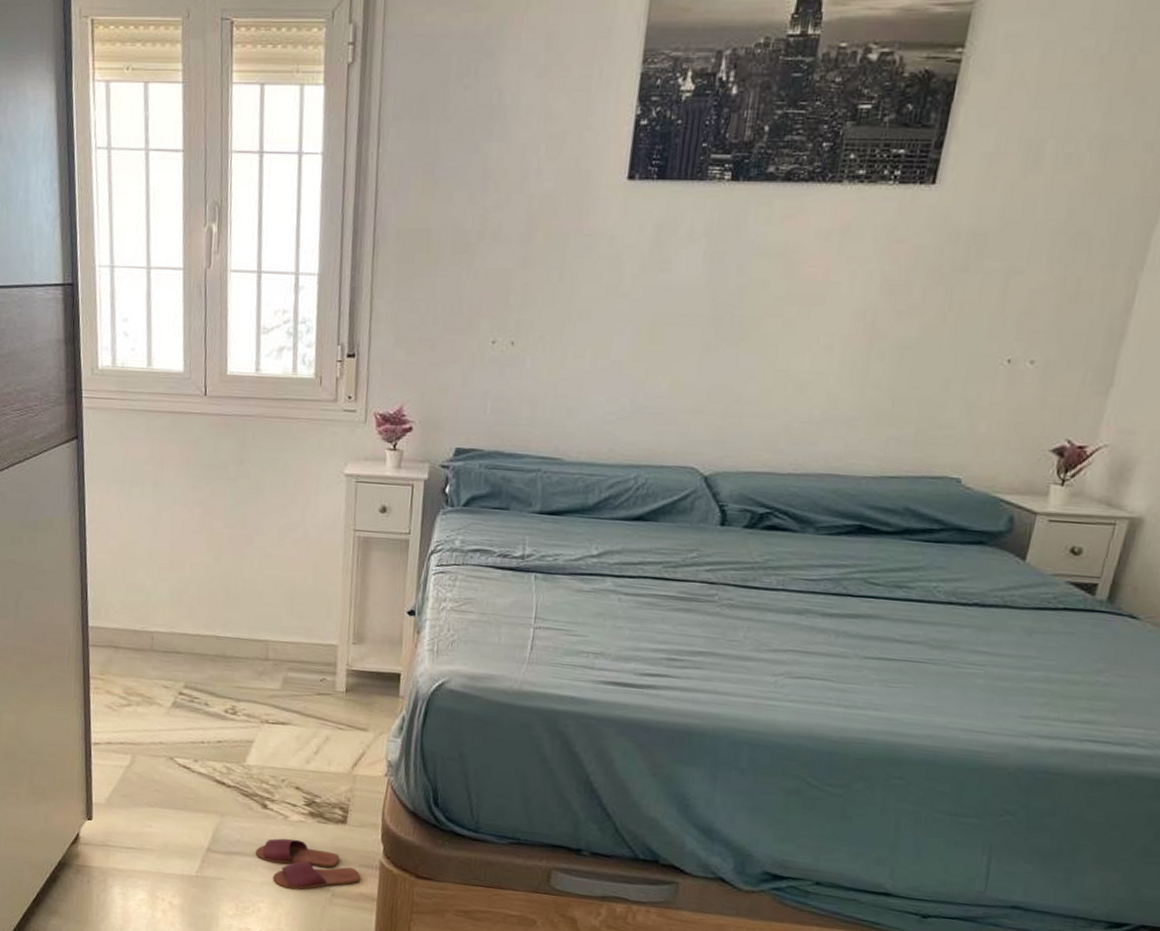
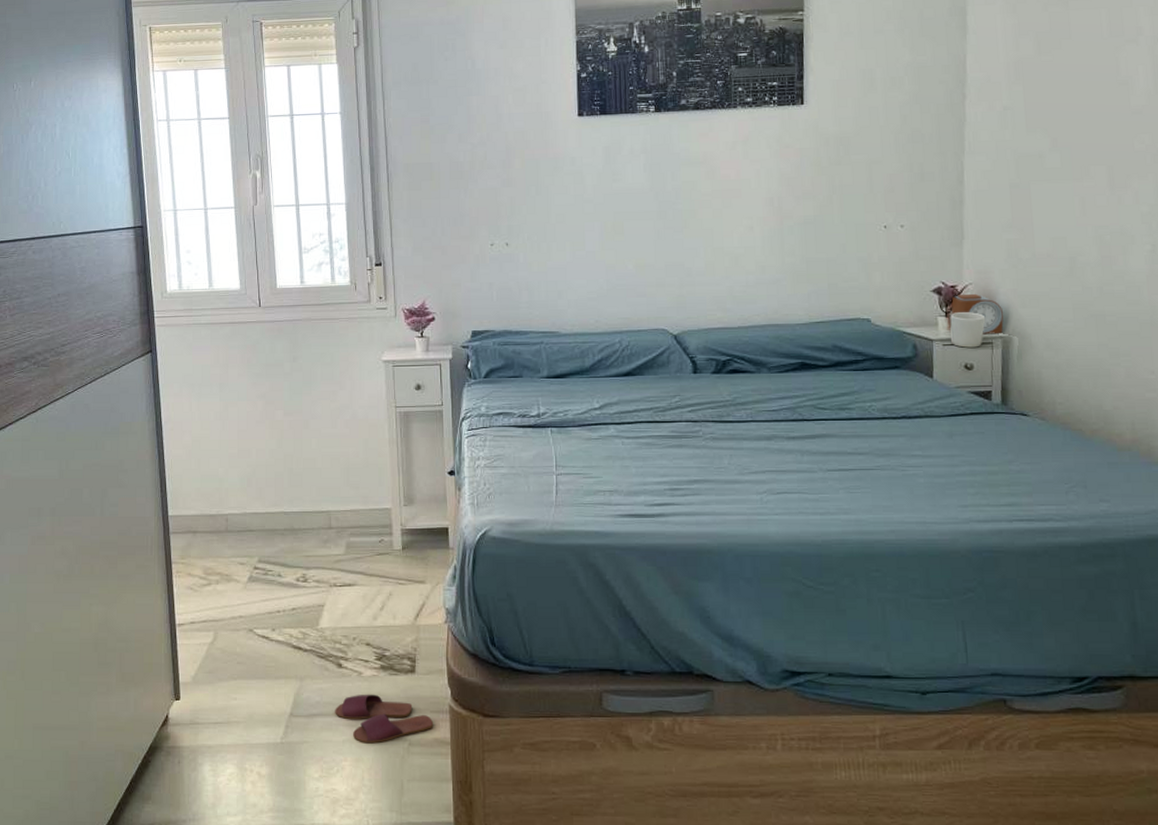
mug: none [1059,481,1115,528] -> present [949,312,986,348]
alarm clock: none [1069,458,1141,514] -> present [951,293,1004,335]

